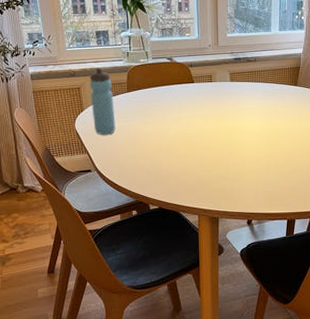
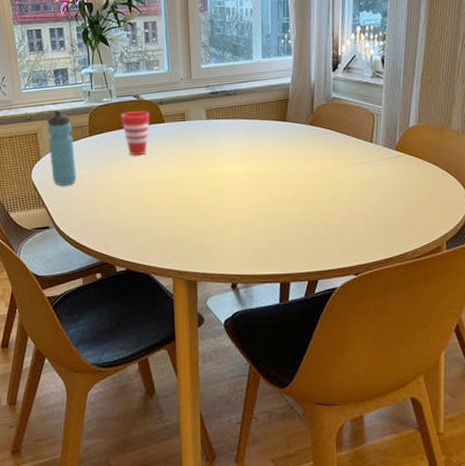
cup: none [155,71,182,111] -> present [120,110,151,156]

